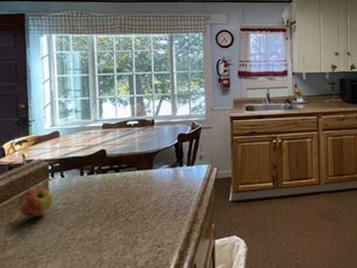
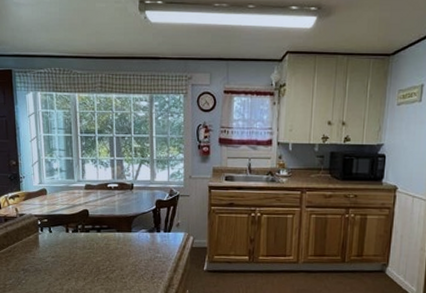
apple: present [18,188,53,217] -> none [13,240,42,266]

